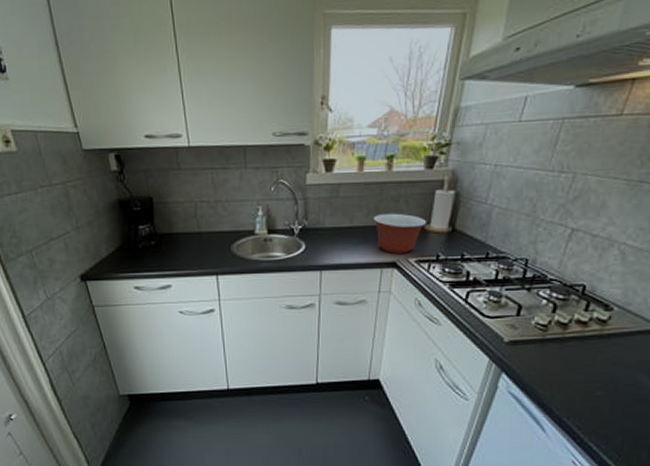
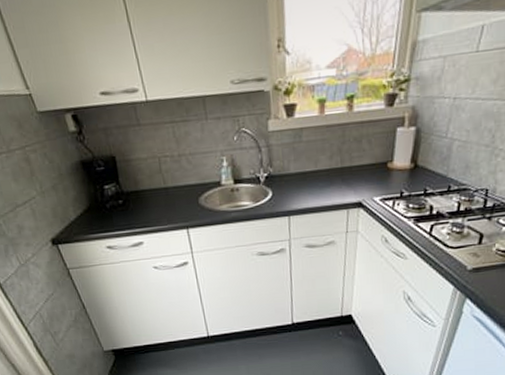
mixing bowl: present [373,213,427,254] -> none [337,153,390,194]

